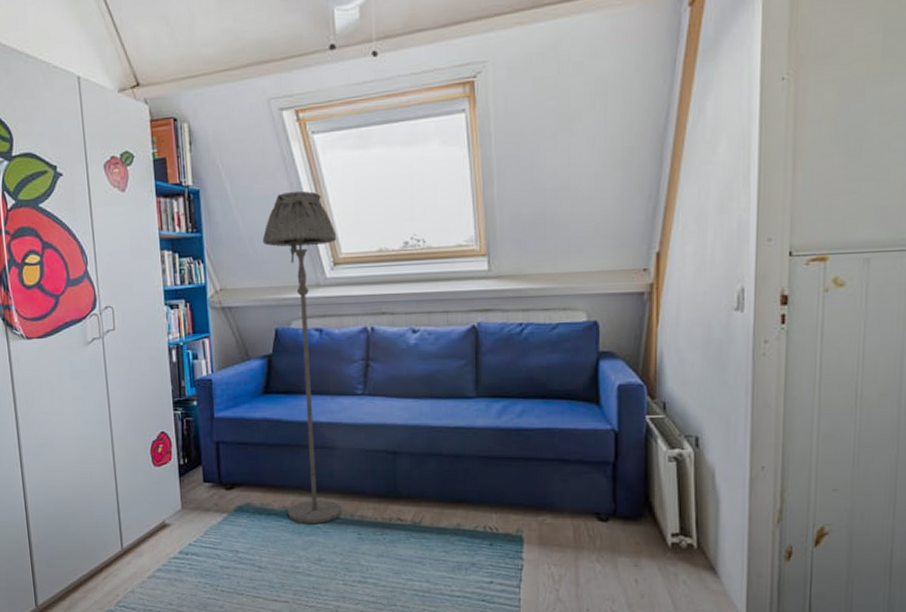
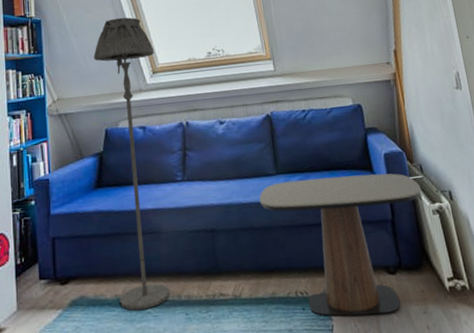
side table: none [452,406,659,561] -> present [259,173,421,316]

